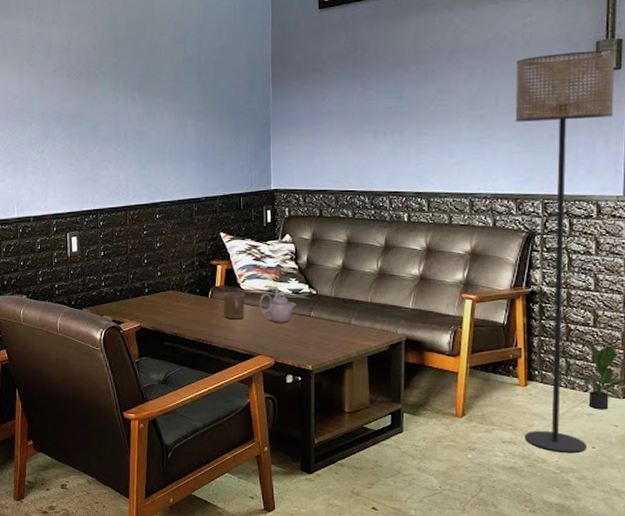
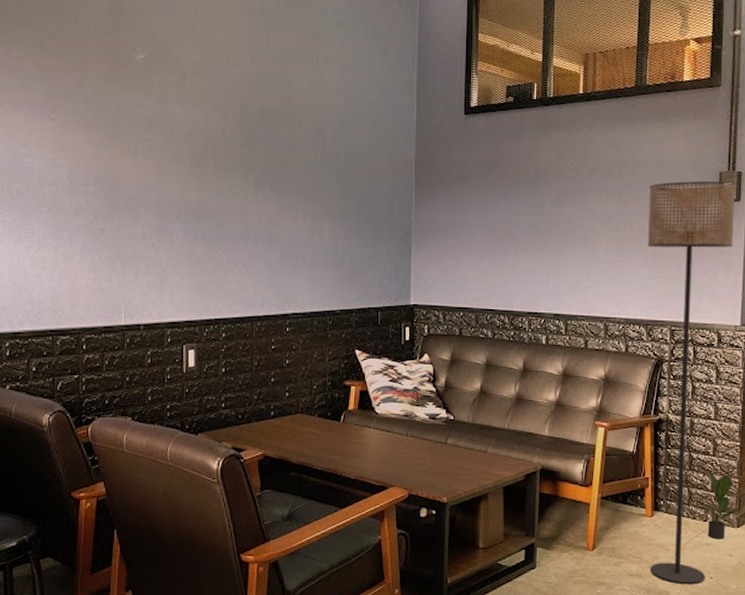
cup: present [223,292,246,320] -> none [356,417,380,447]
teapot: present [258,292,298,323] -> none [393,417,434,451]

